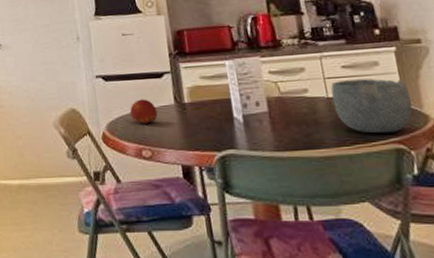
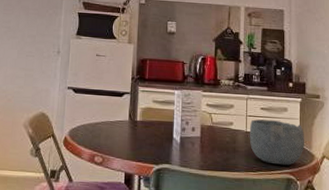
fruit: present [130,99,158,124] -> none [91,112,114,134]

